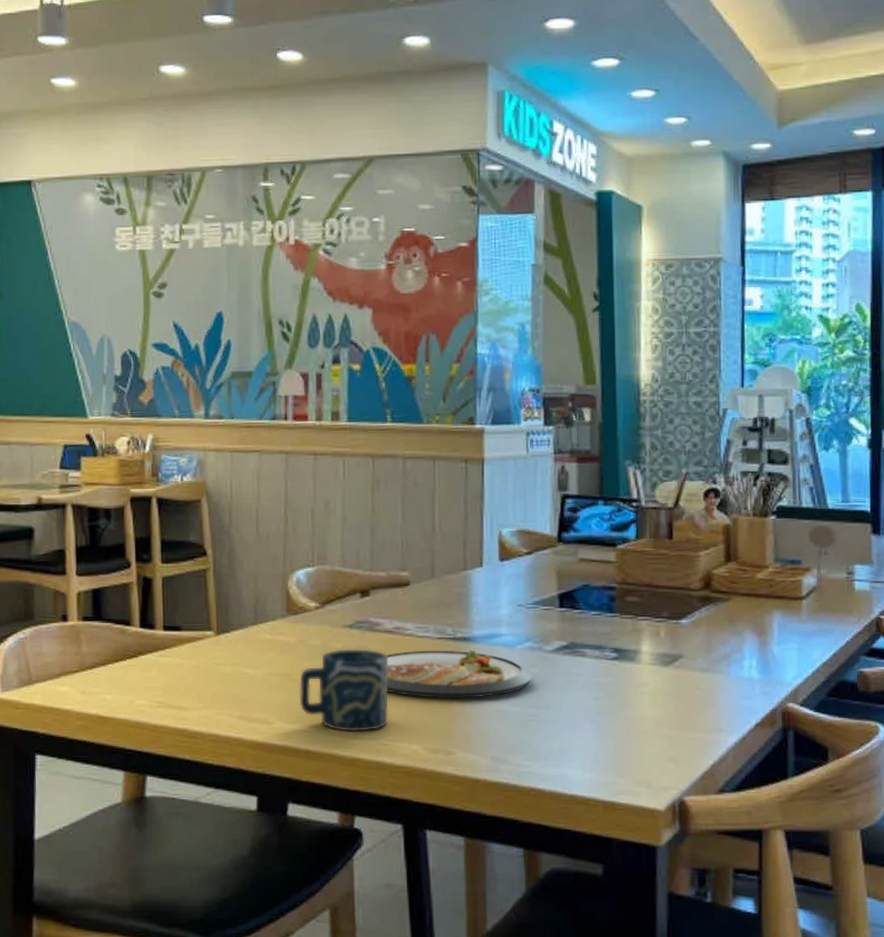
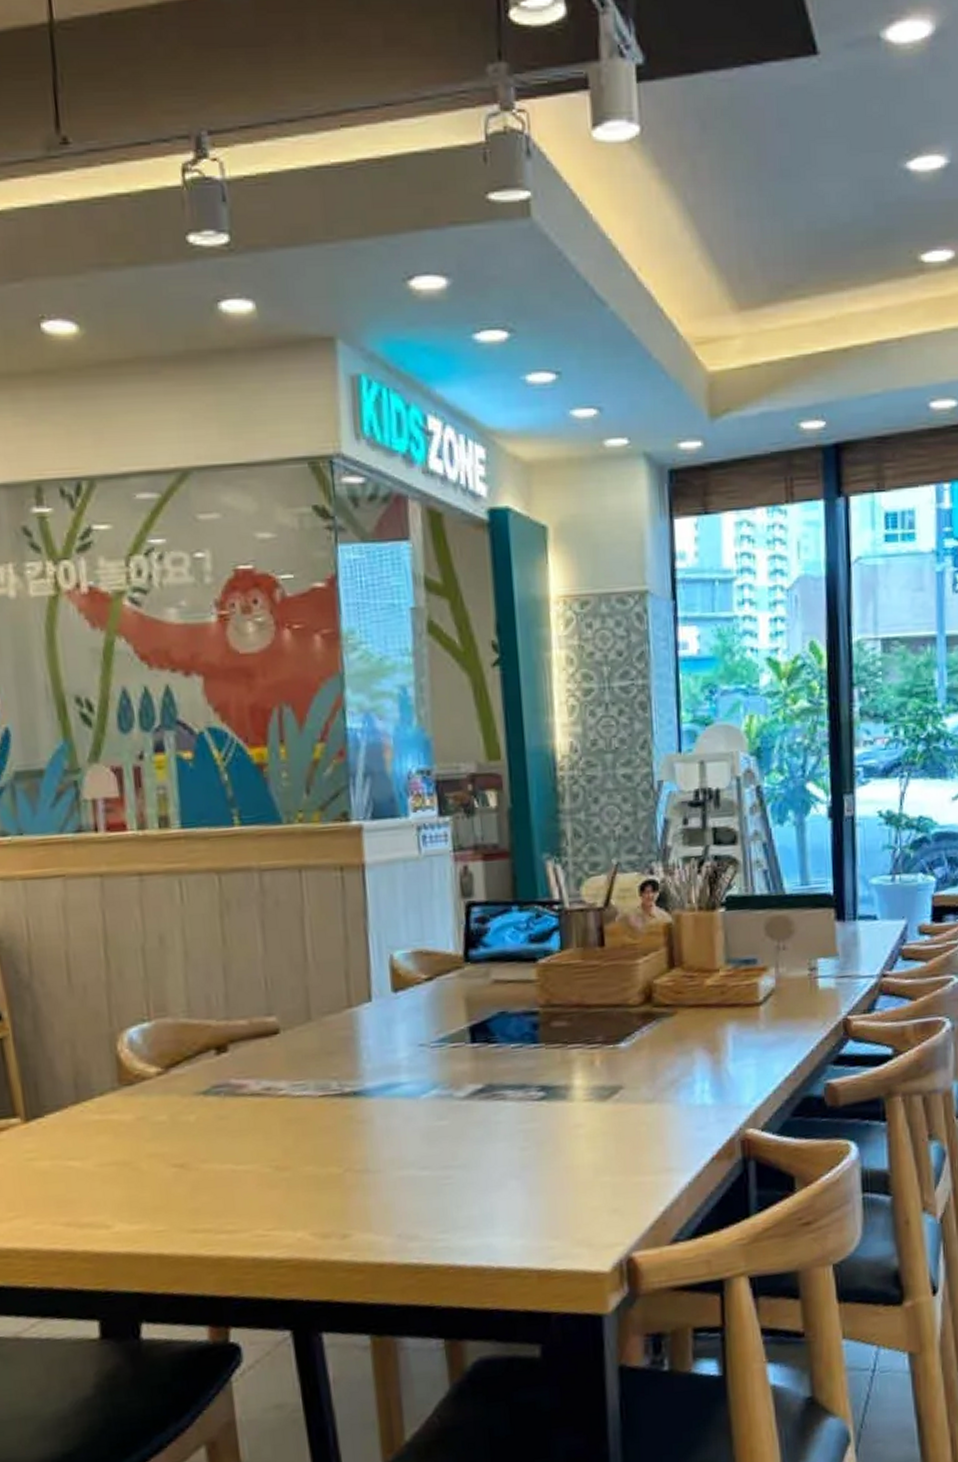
cup: present [299,648,389,733] -> none [142,1118,265,1226]
dish: present [386,650,532,698] -> none [255,1106,442,1172]

